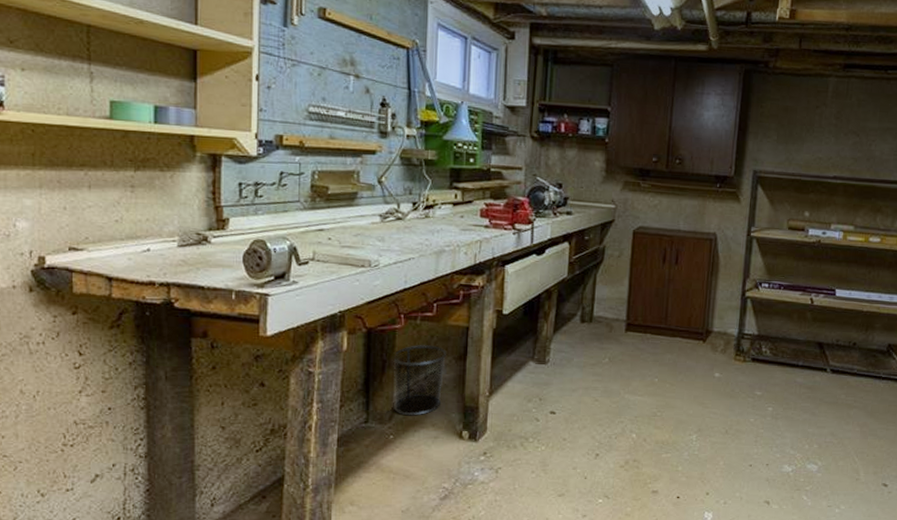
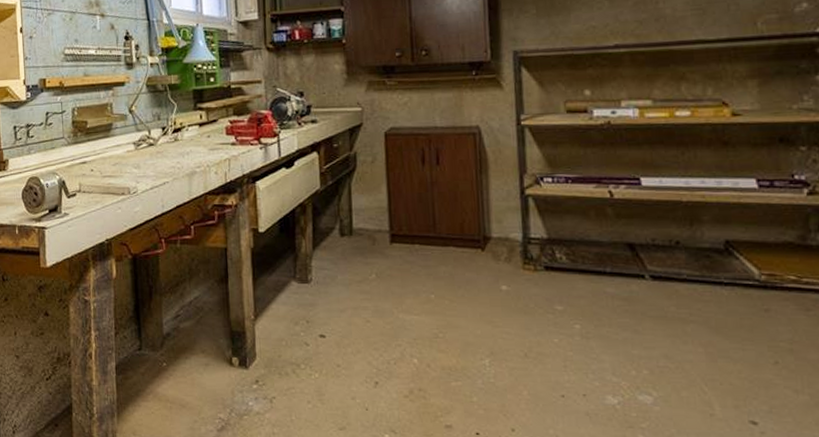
waste bin: present [393,345,447,416] -> none [159,269,209,342]

